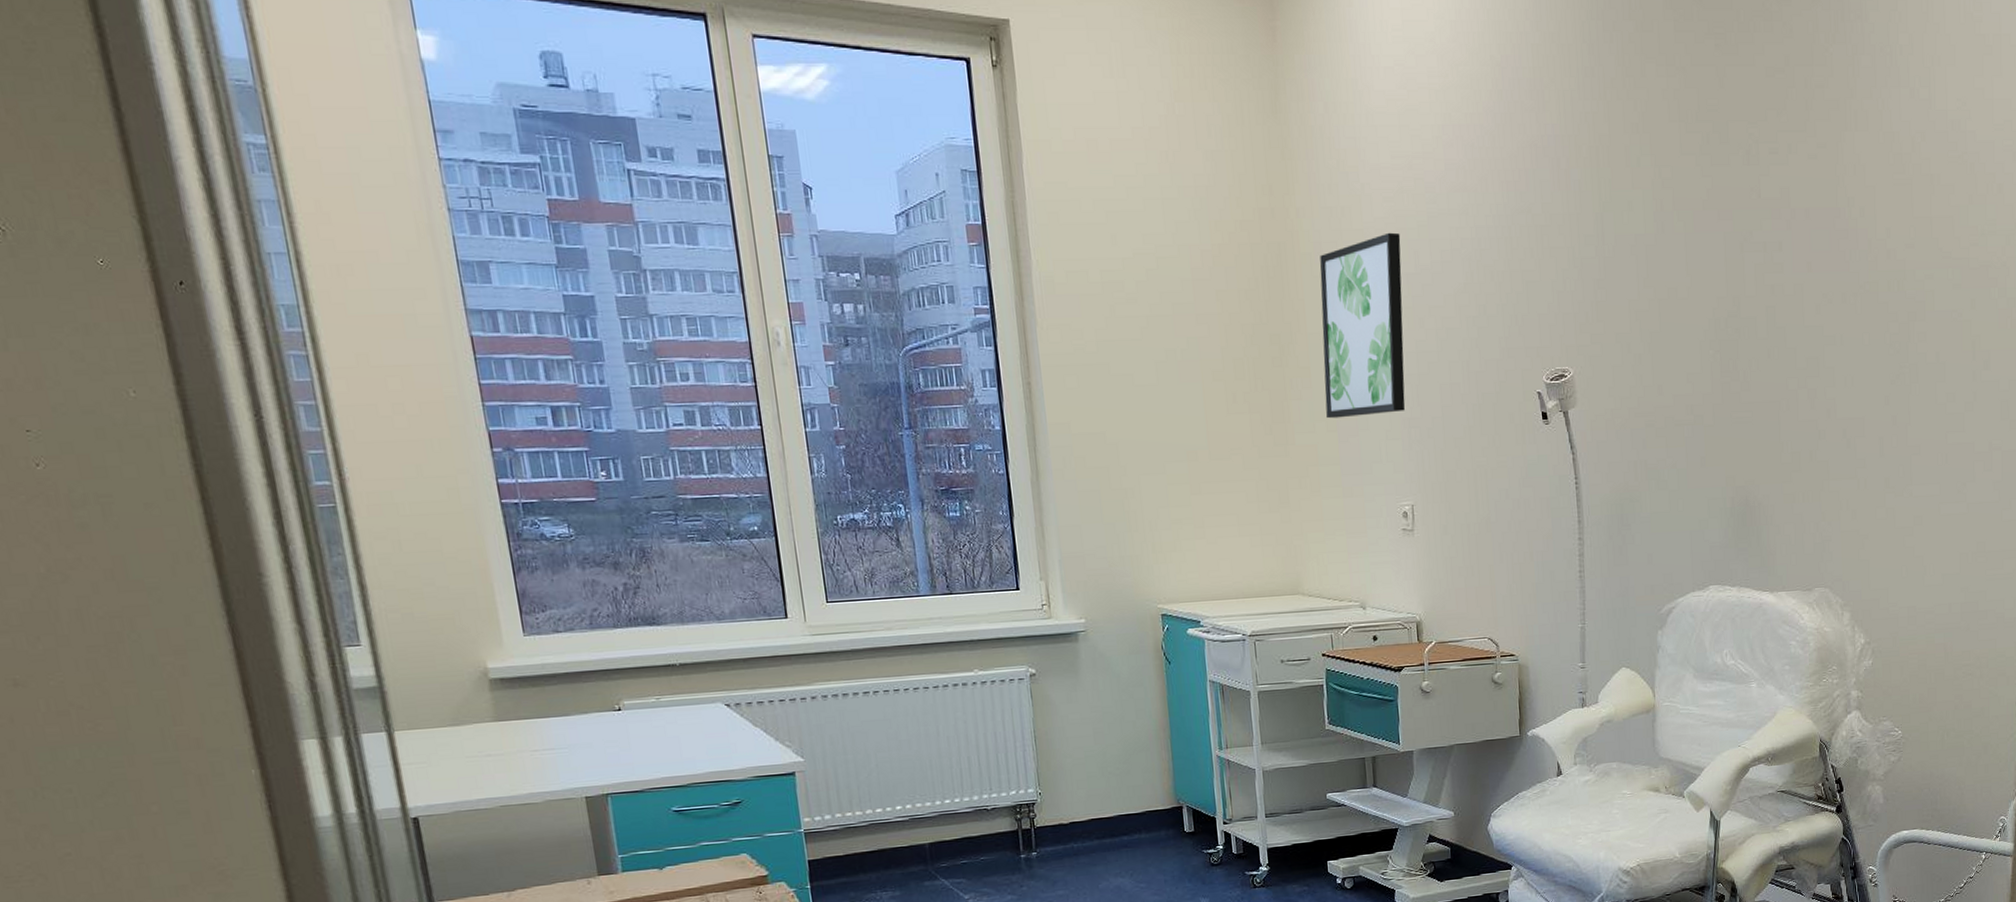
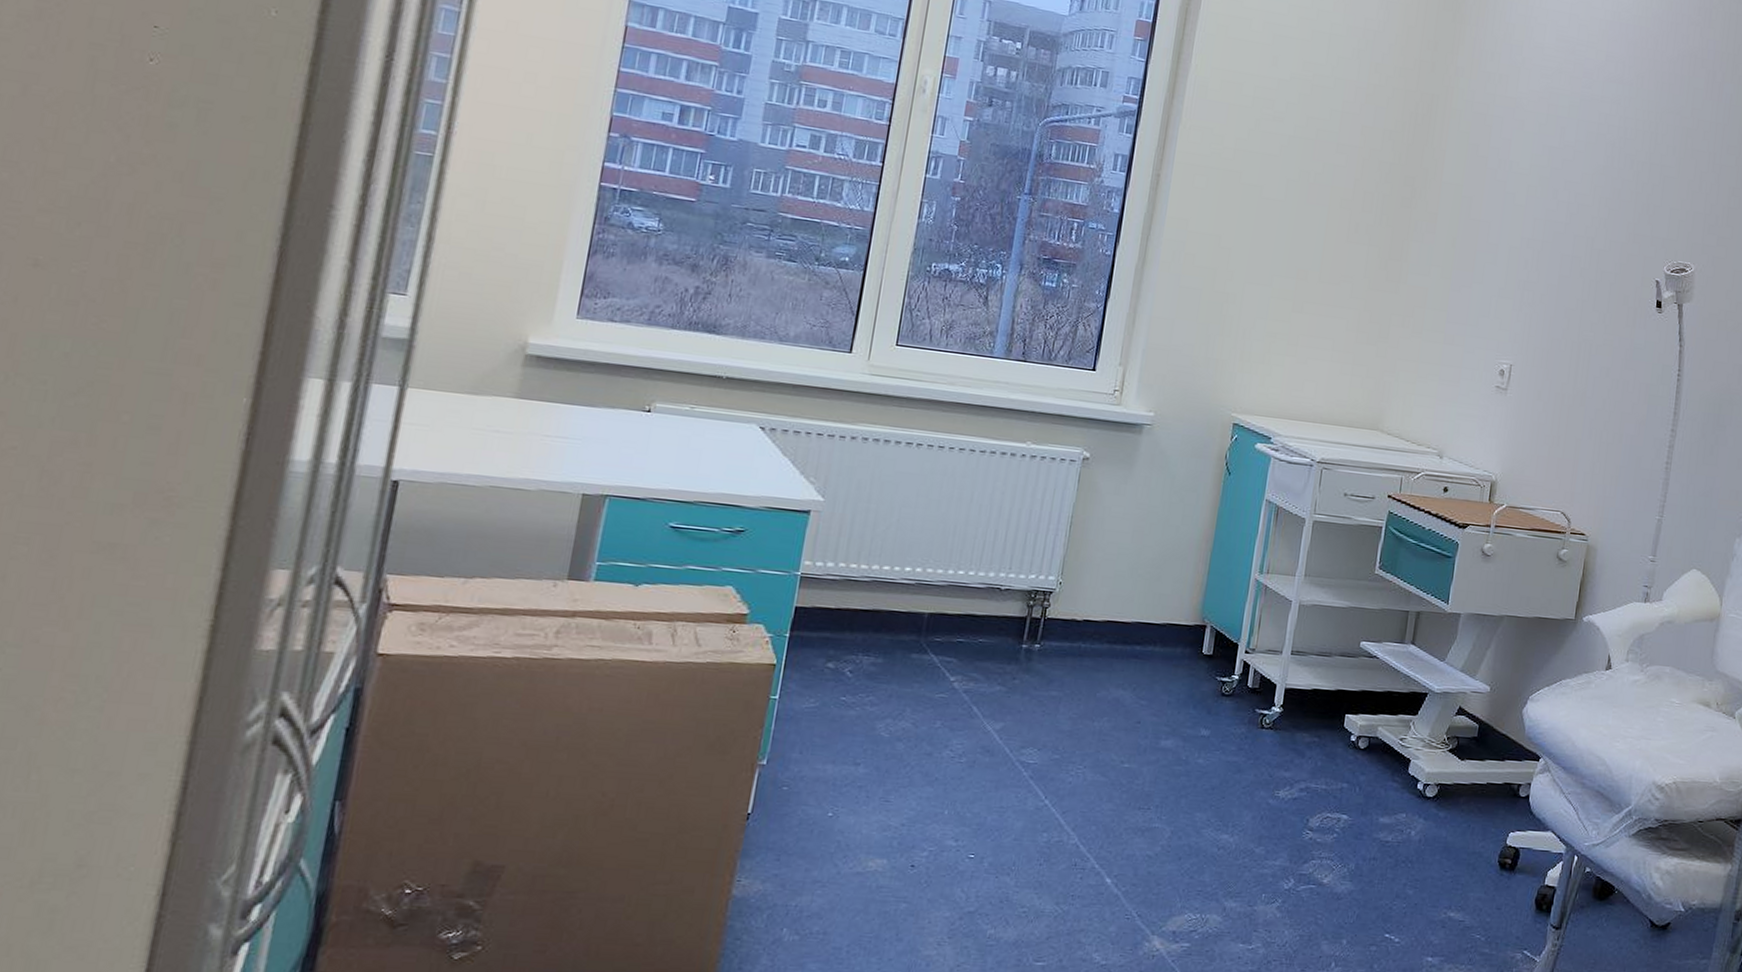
wall art: present [1319,232,1405,419] -> none [1444,105,1551,273]

